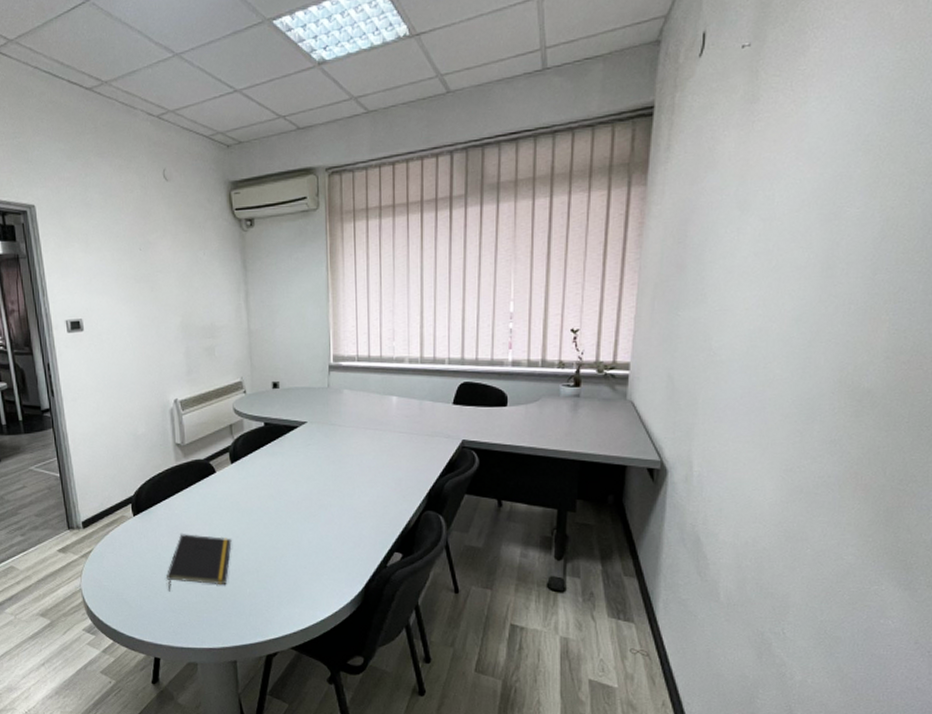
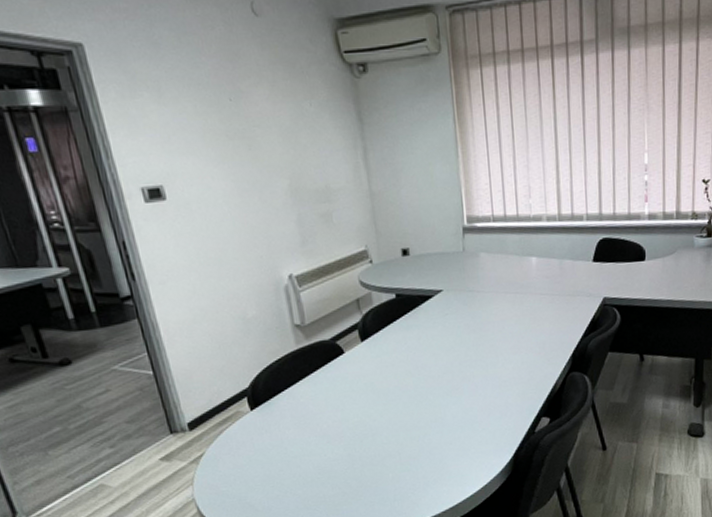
notepad: present [165,534,232,592] -> none [295,421,369,488]

